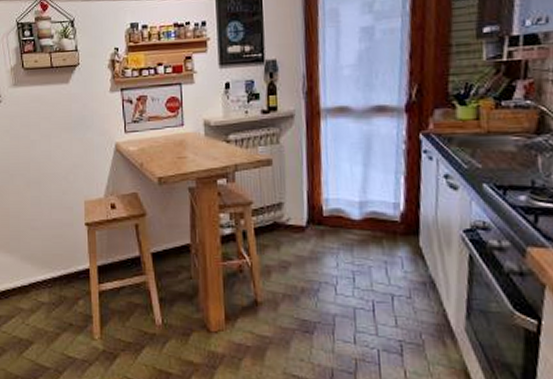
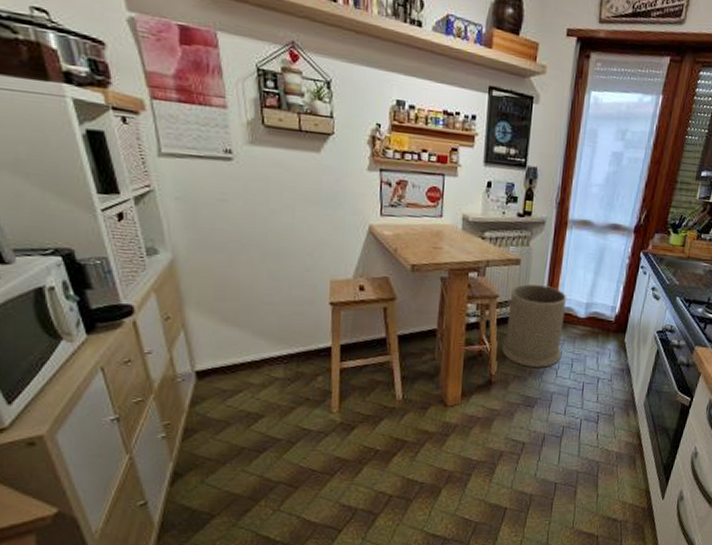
trash can: none [265,184,339,283] -> present [502,283,567,368]

